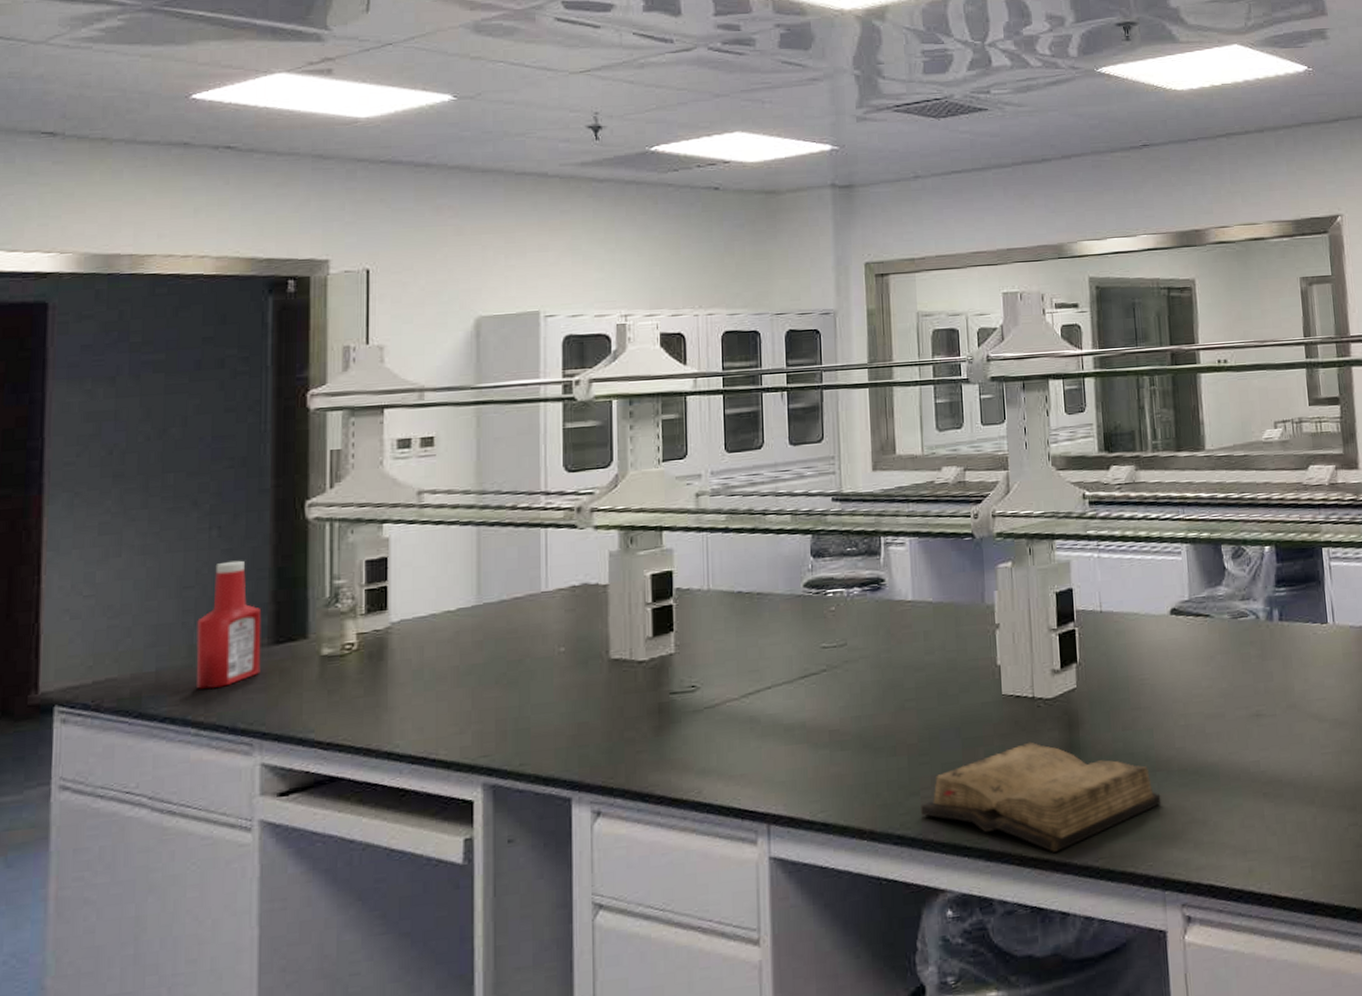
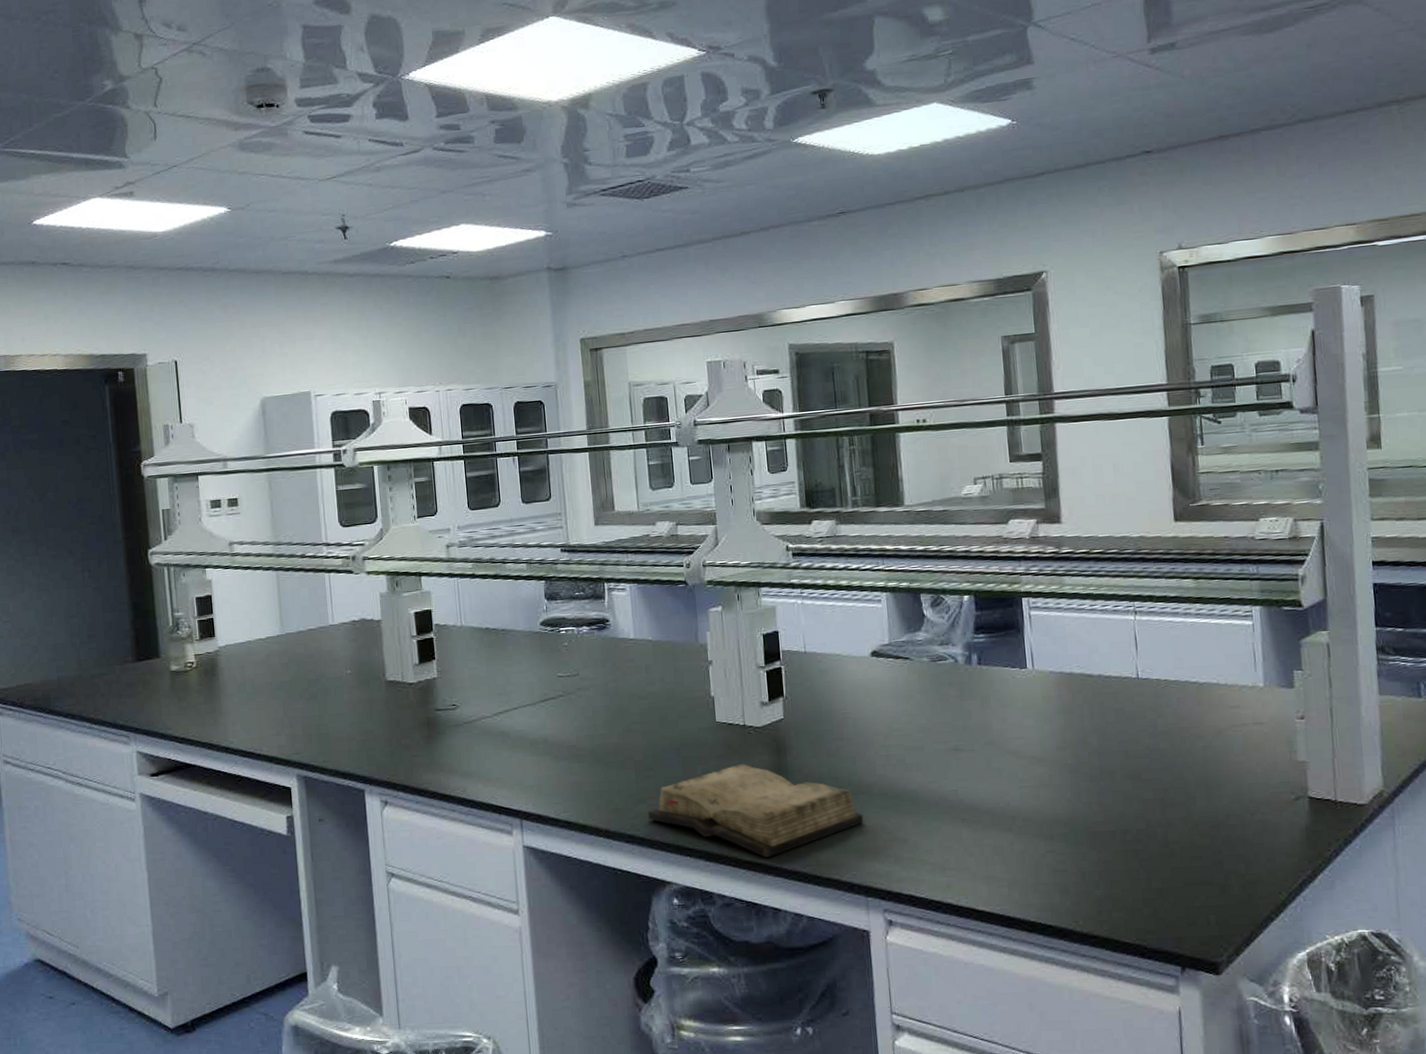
ketchup bottle: present [196,560,262,689] -> none [81,596,129,694]

